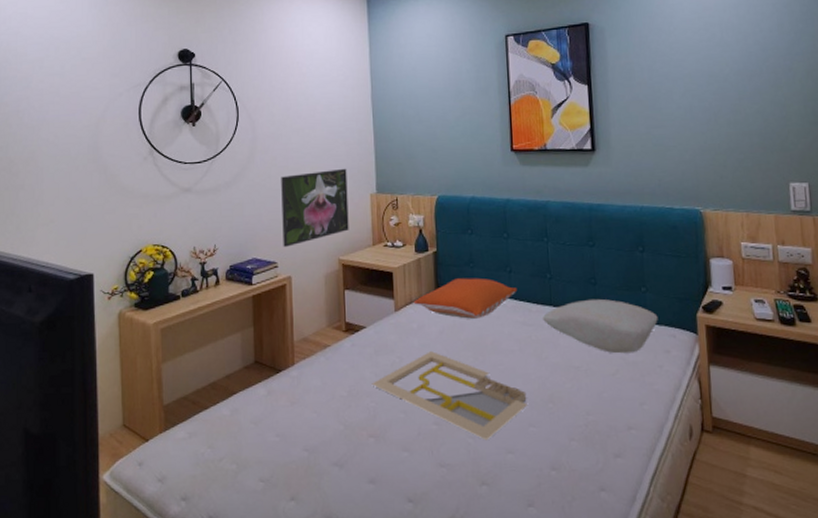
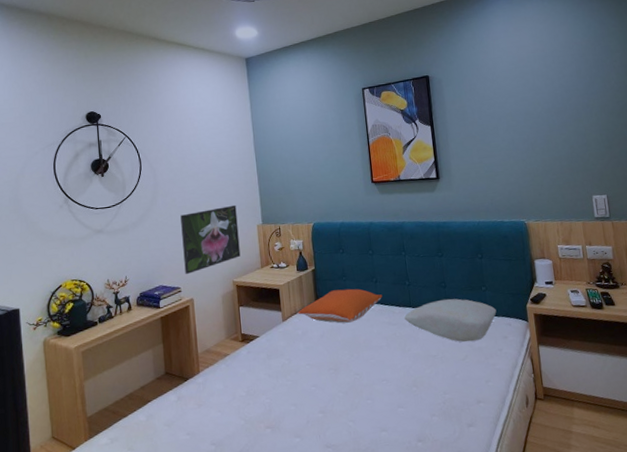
serving tray: present [372,351,527,441] -> none [266,352,396,423]

